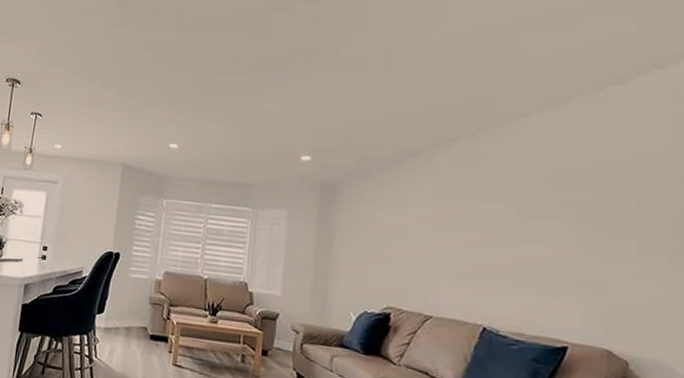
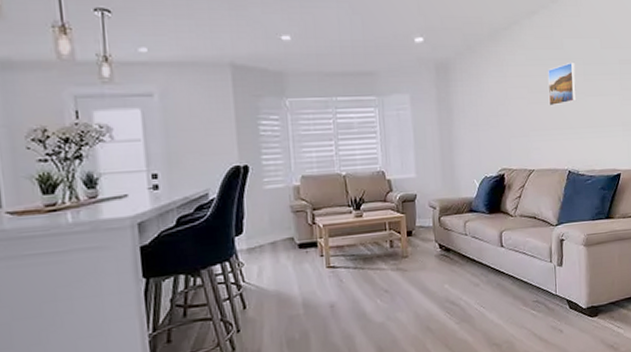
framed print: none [462,199,506,248] -> present [548,61,577,106]

